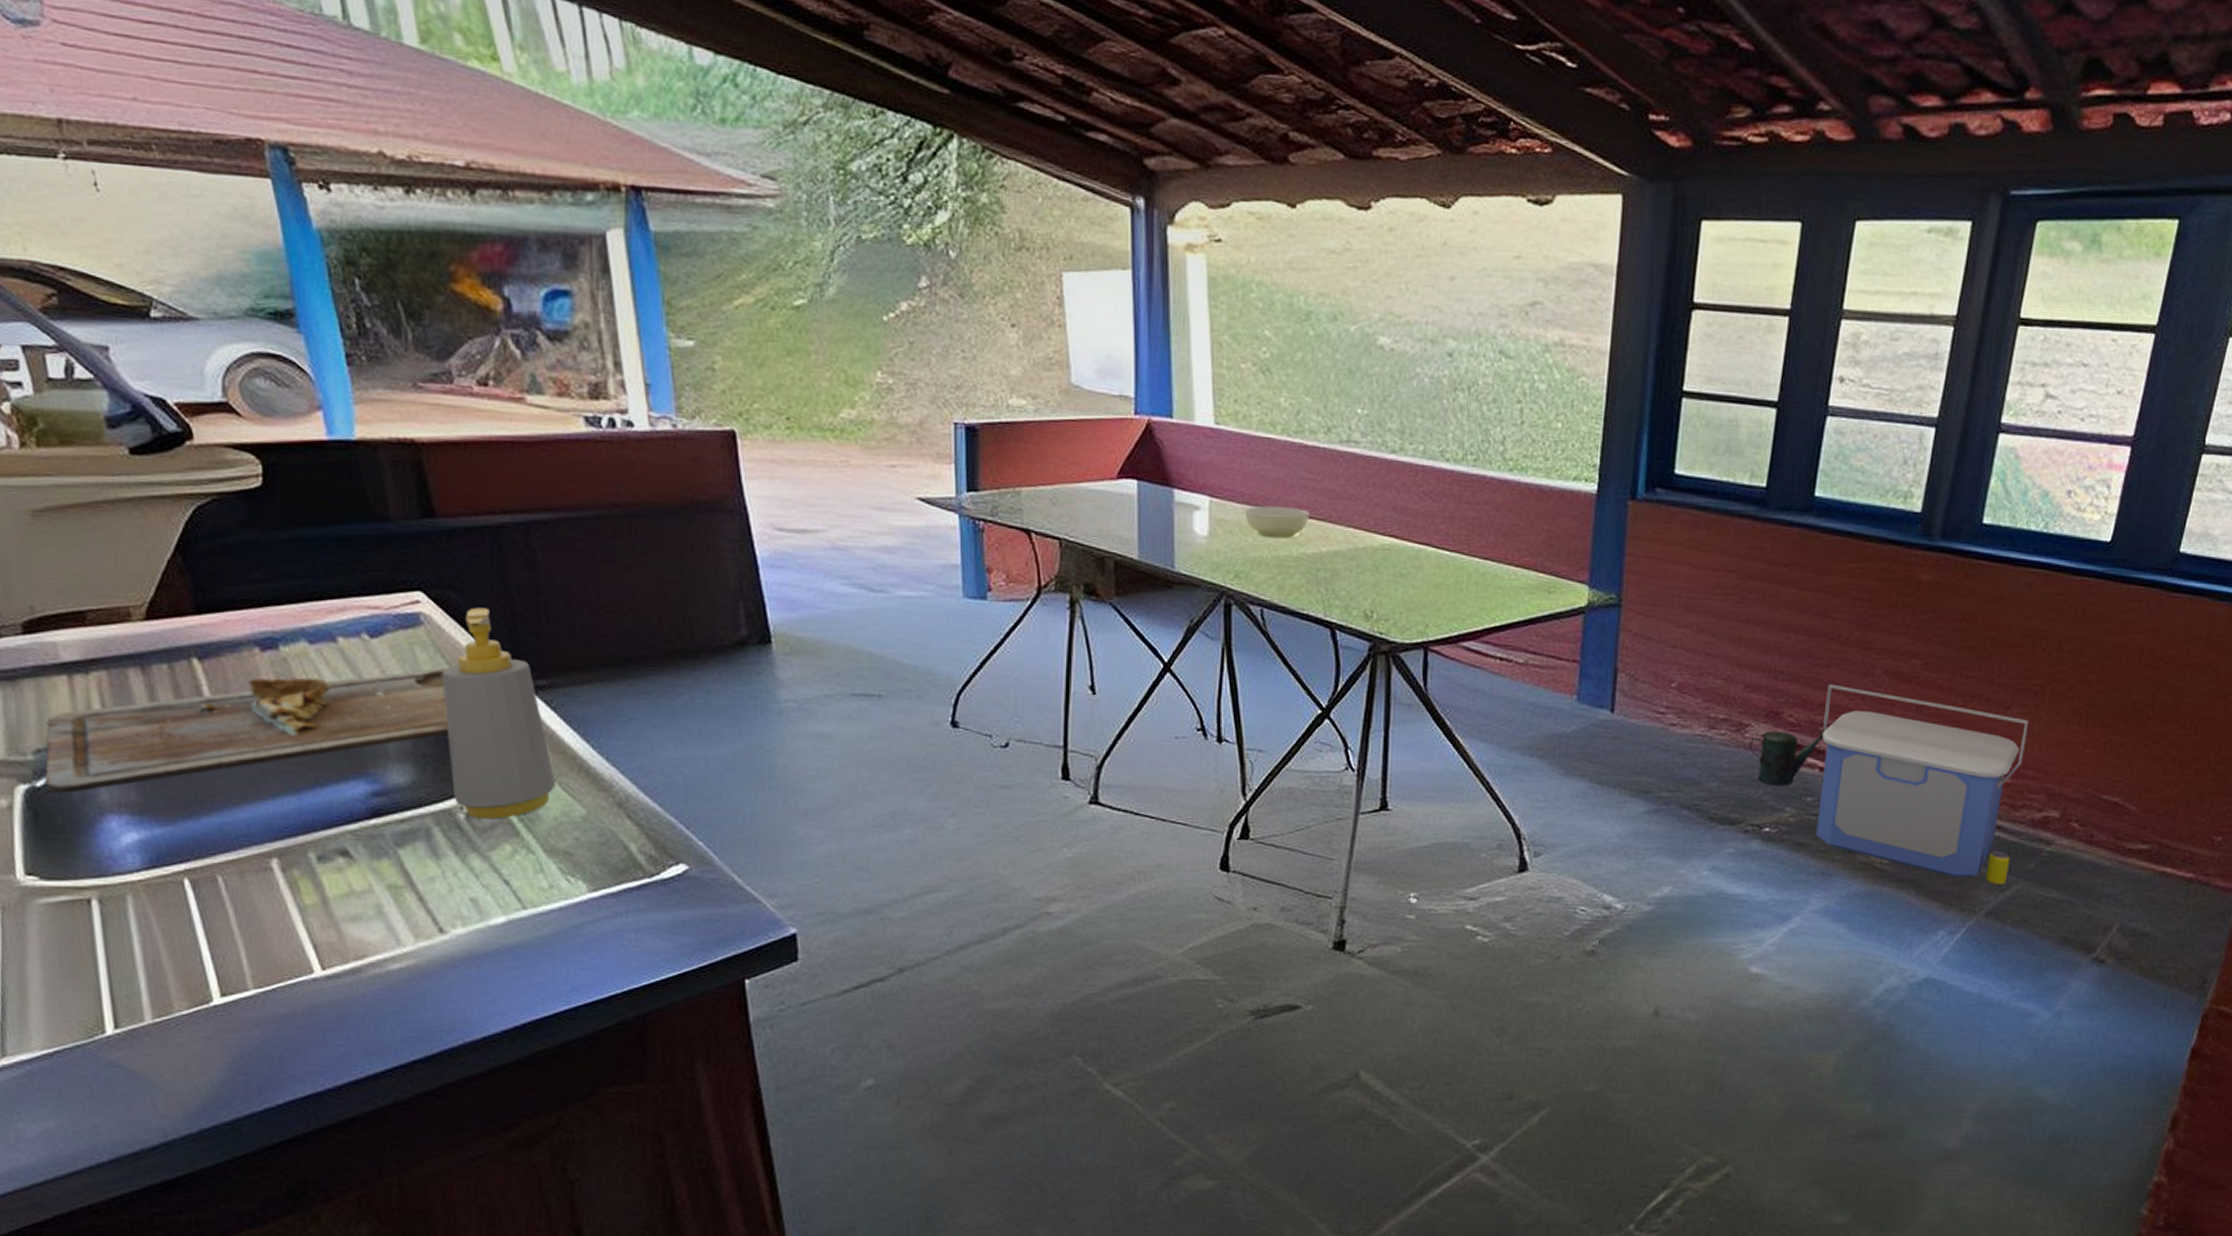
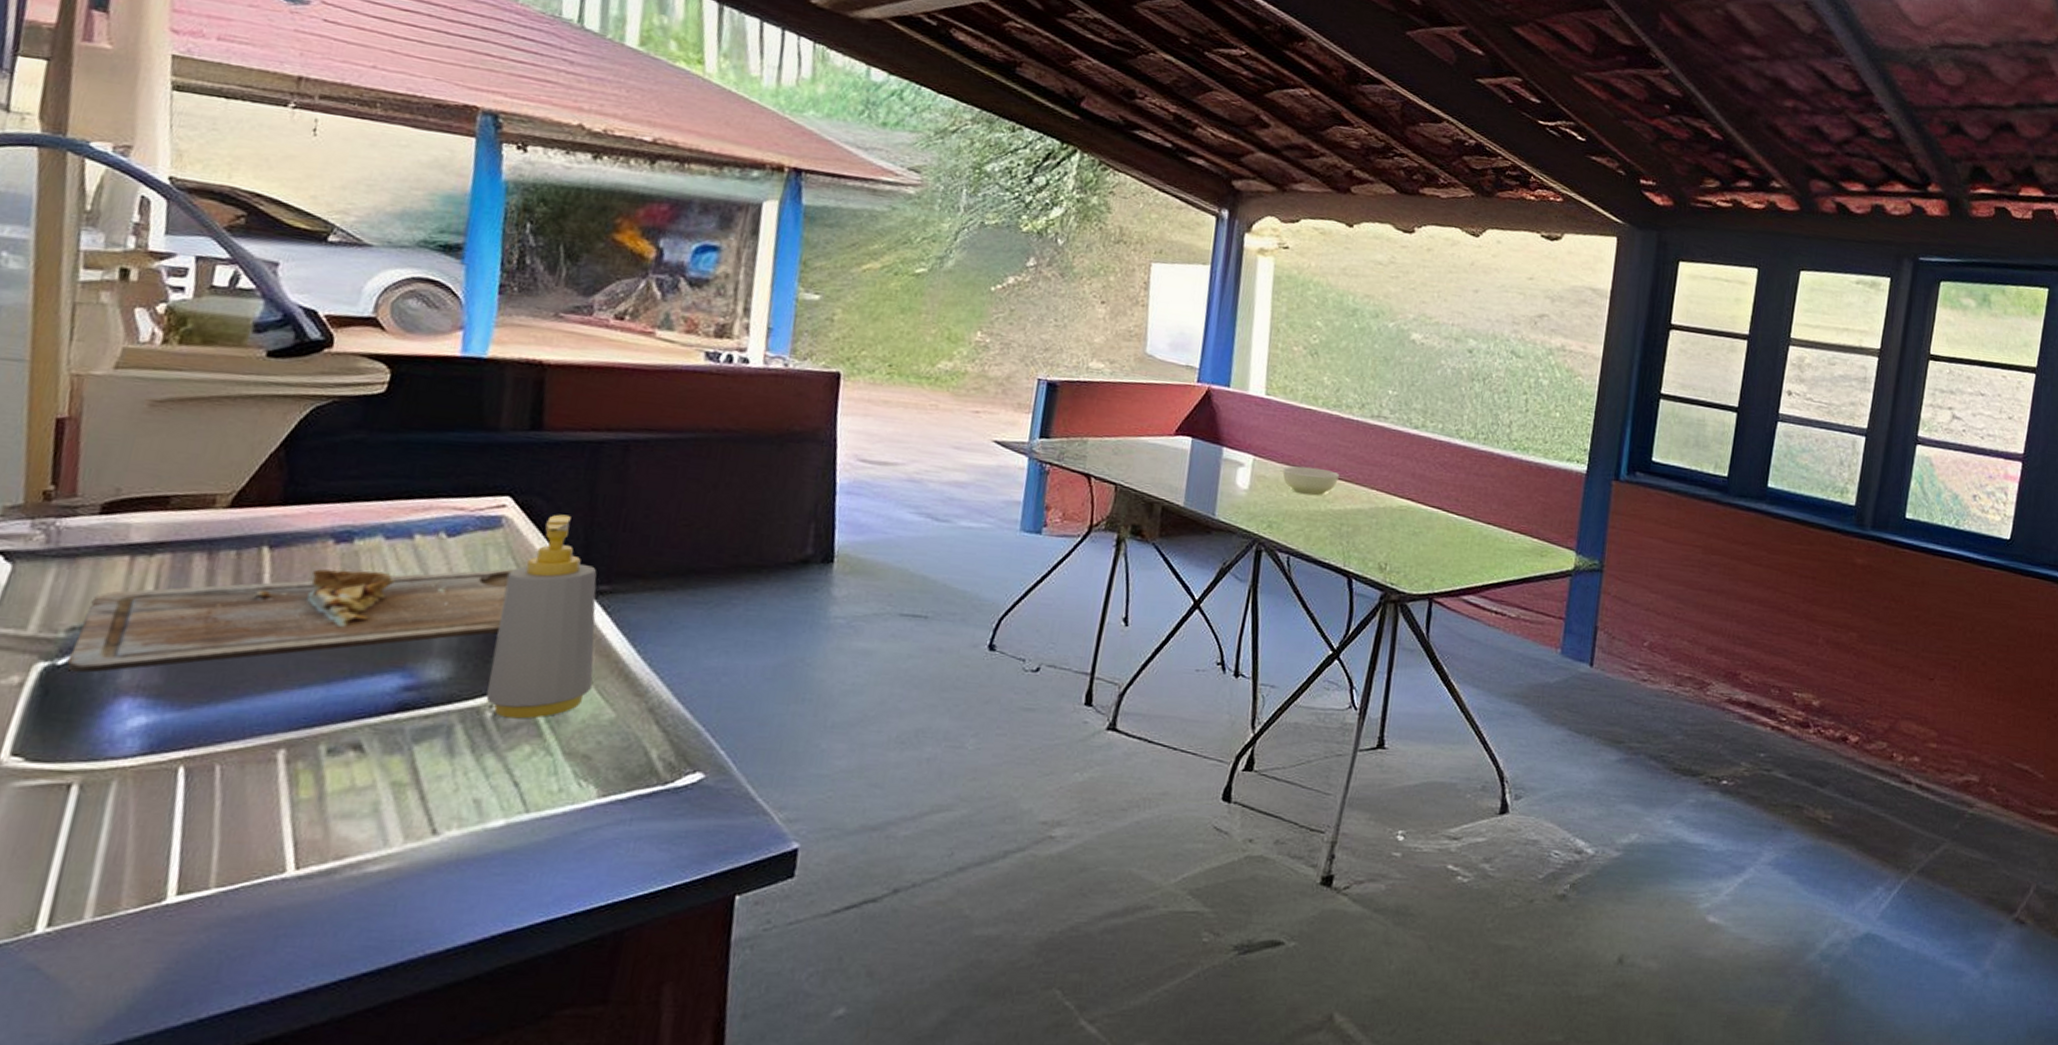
watering can: present [1749,729,1825,786] -> none [1710,690,1776,742]
cooler: present [1816,684,2029,886] -> none [1768,650,1950,845]

